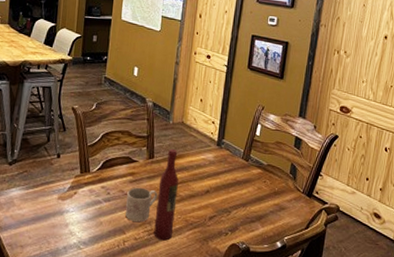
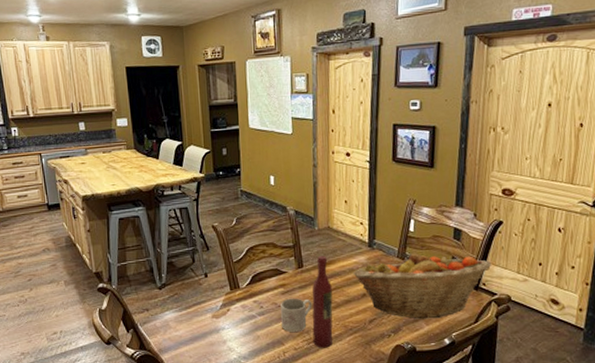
fruit basket: none [199,155,325,222] -> present [353,252,491,319]

